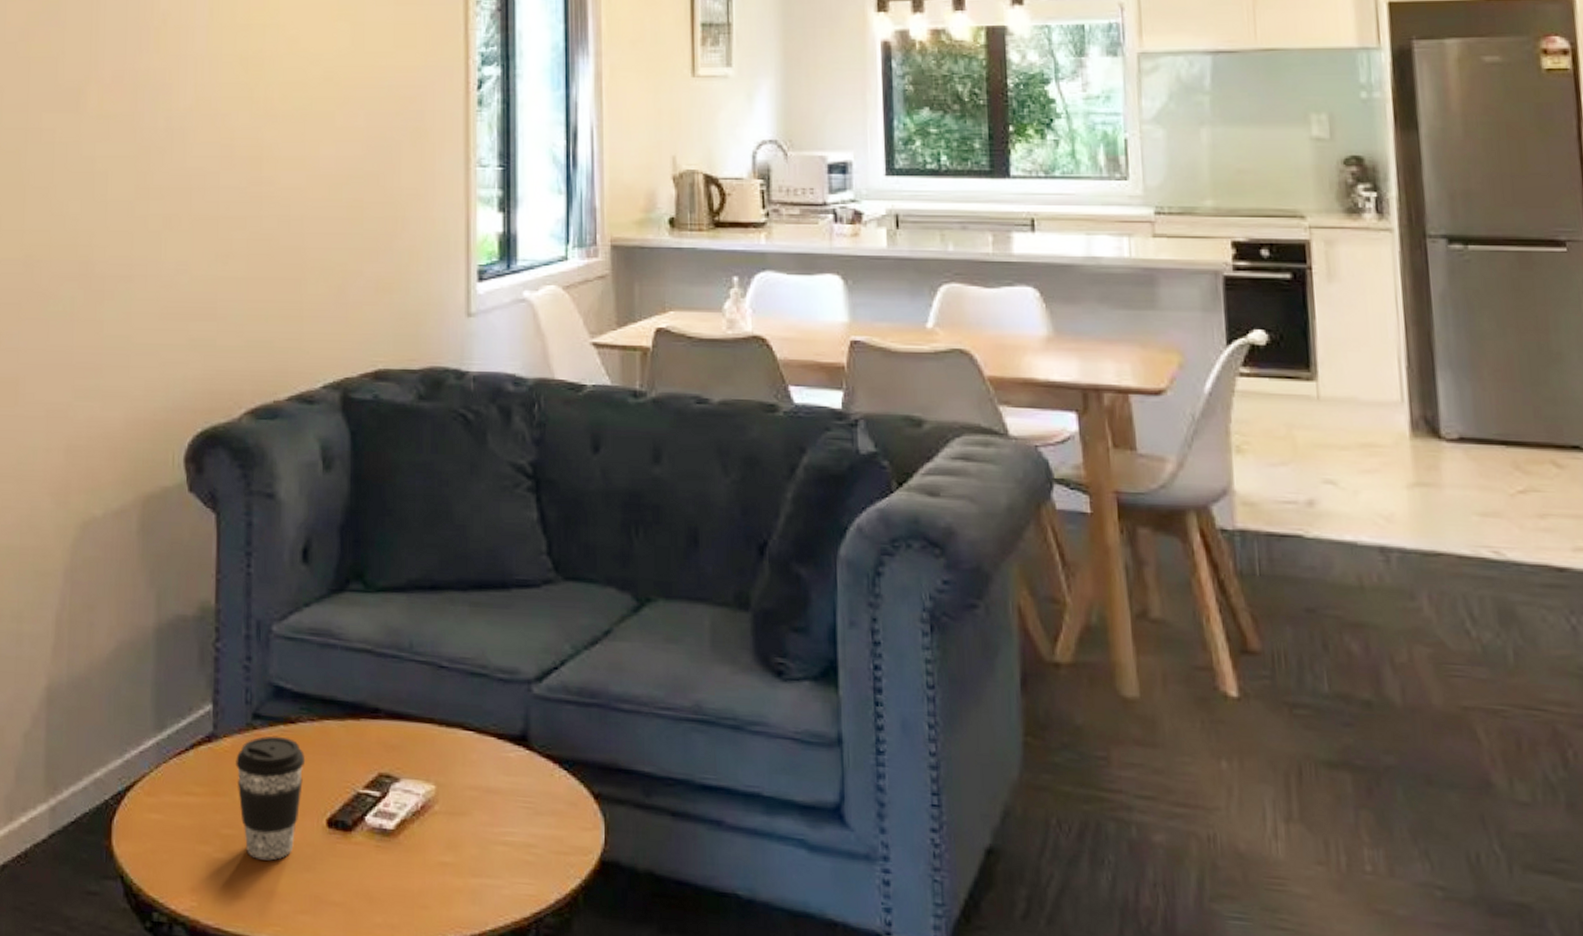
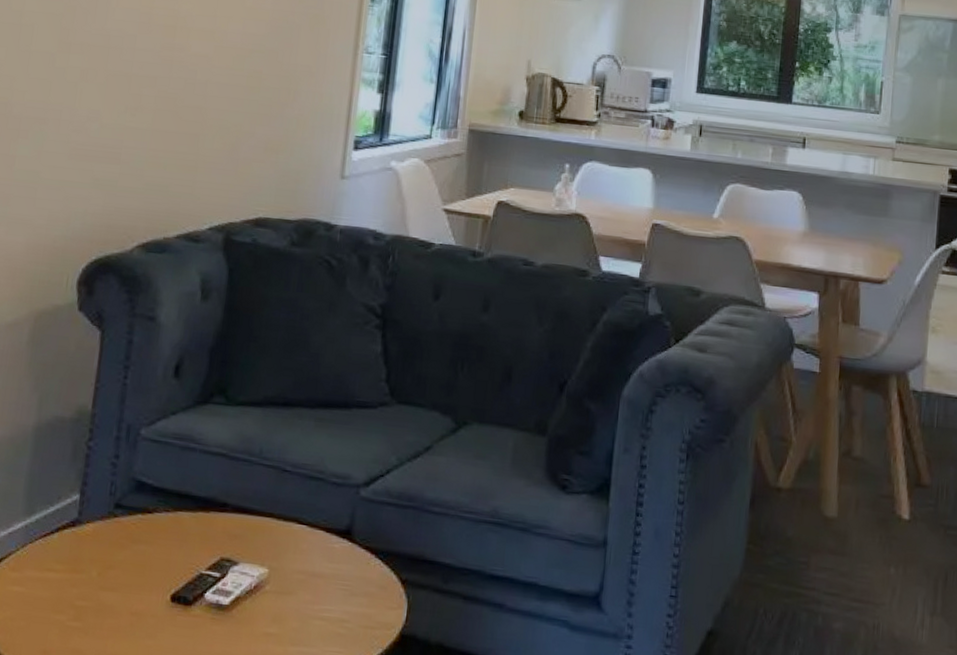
coffee cup: present [236,735,306,861] -> none [94,523,158,629]

